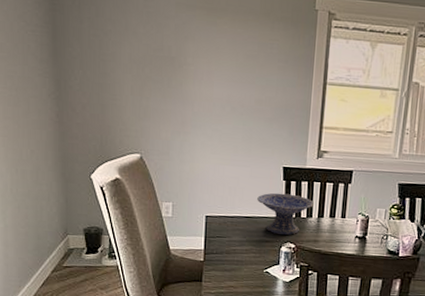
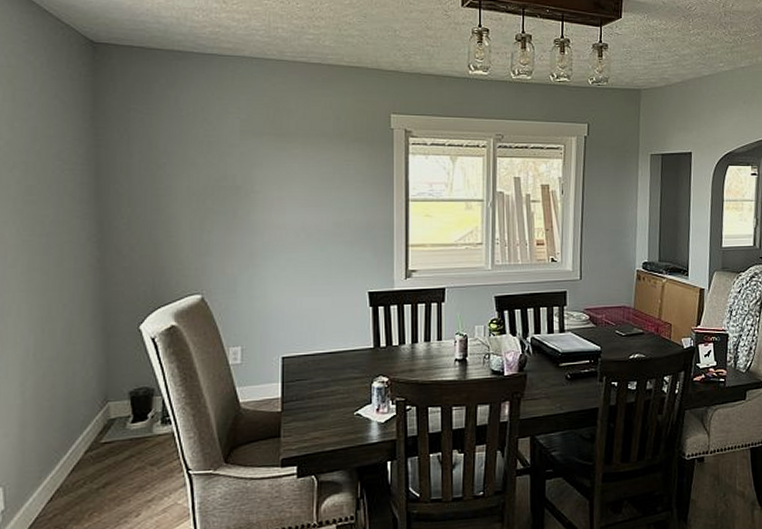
decorative bowl: present [257,192,314,235] -> none [341,321,406,368]

